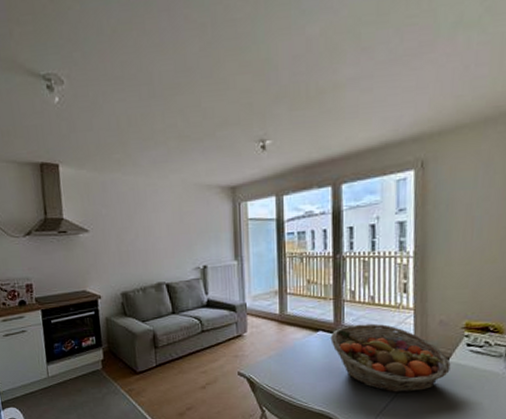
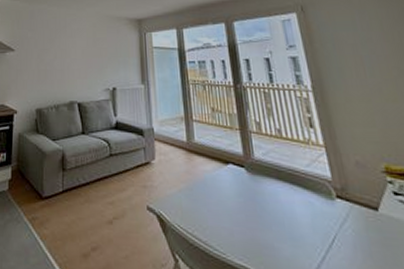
fruit basket: present [330,323,451,392] -> none [242,159,383,251]

